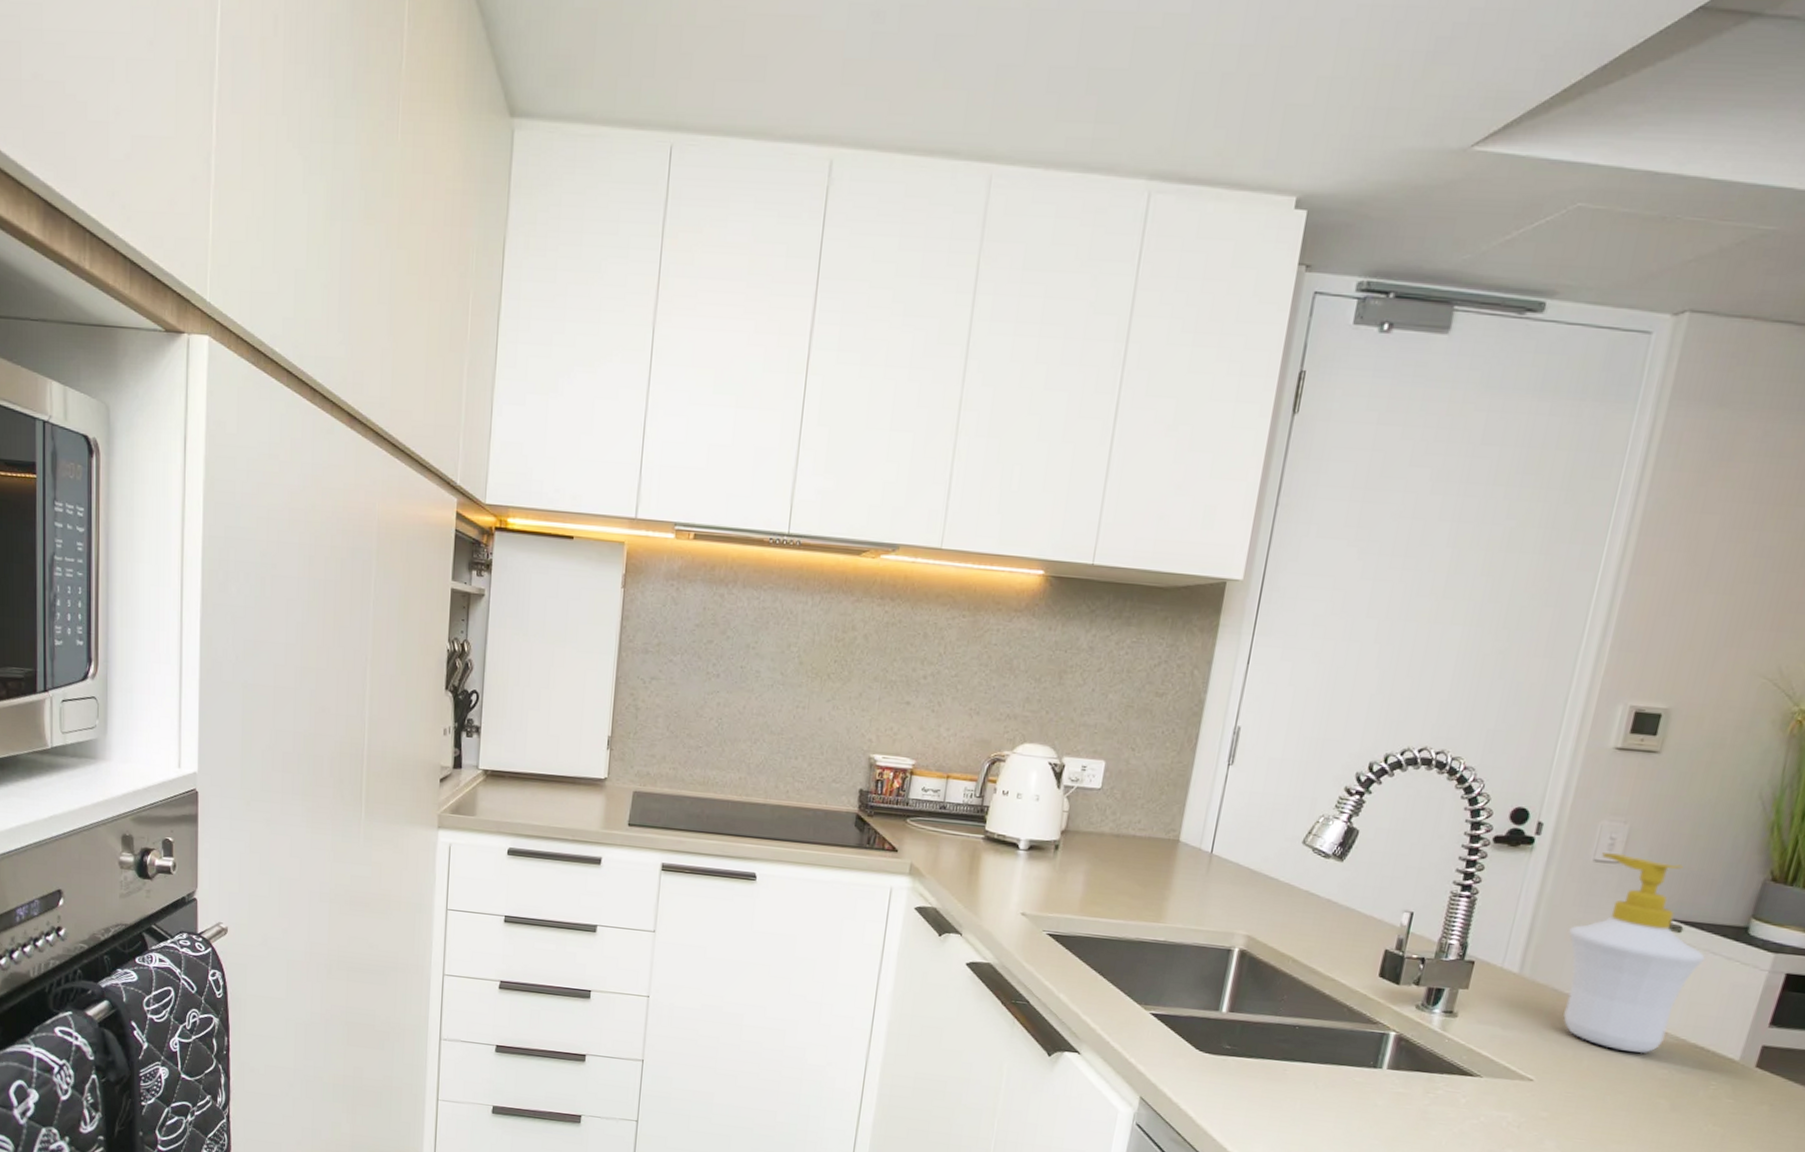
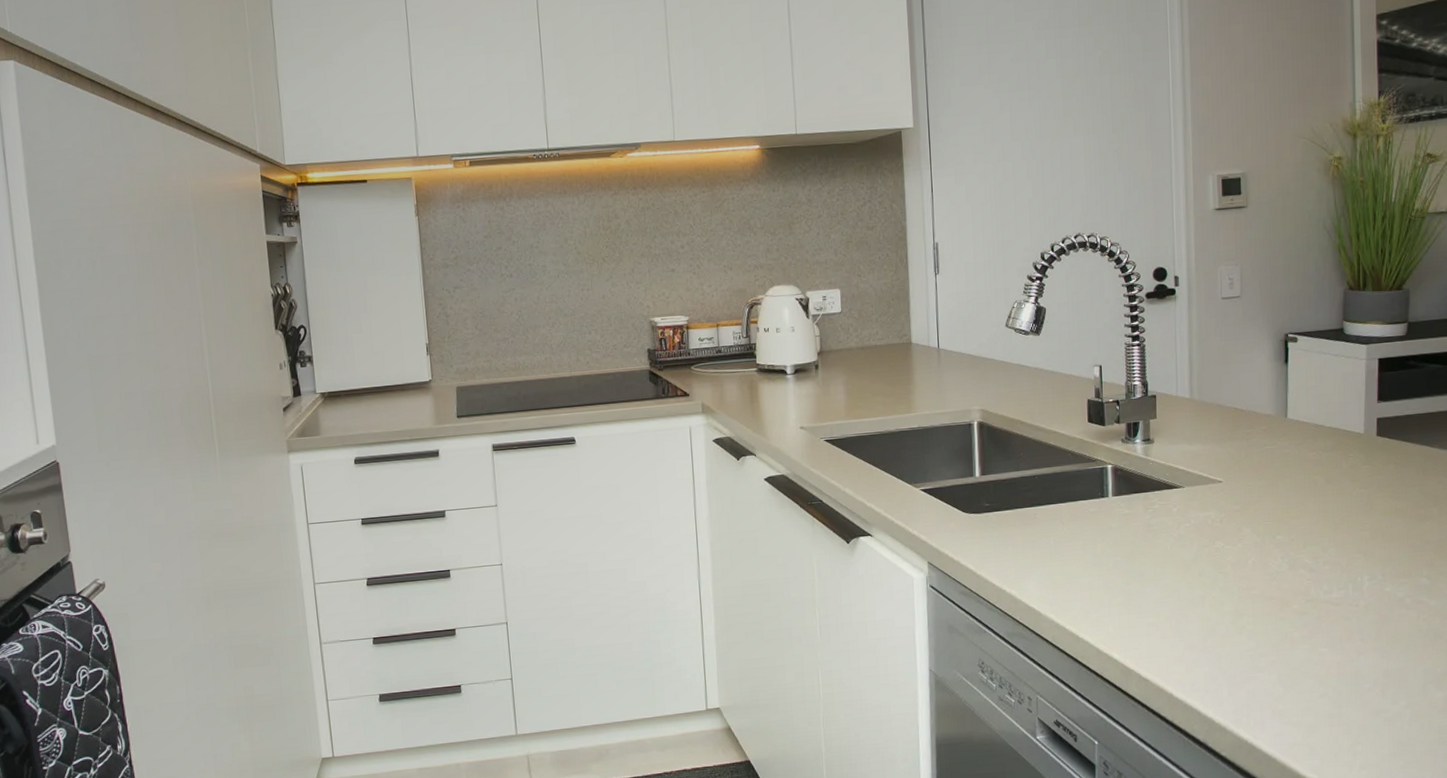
soap bottle: present [1563,852,1705,1053] -> none [1217,289,1319,444]

